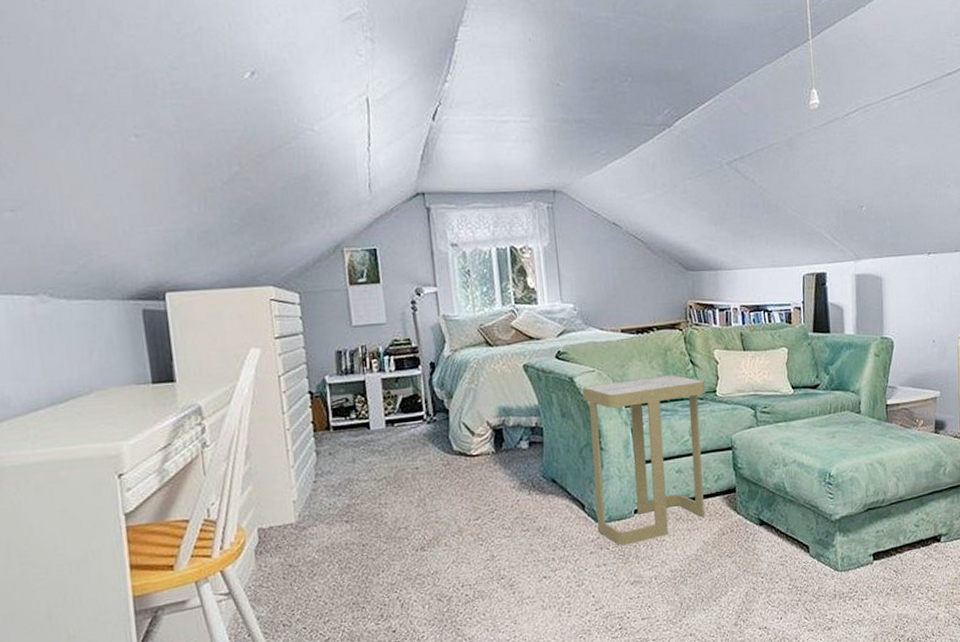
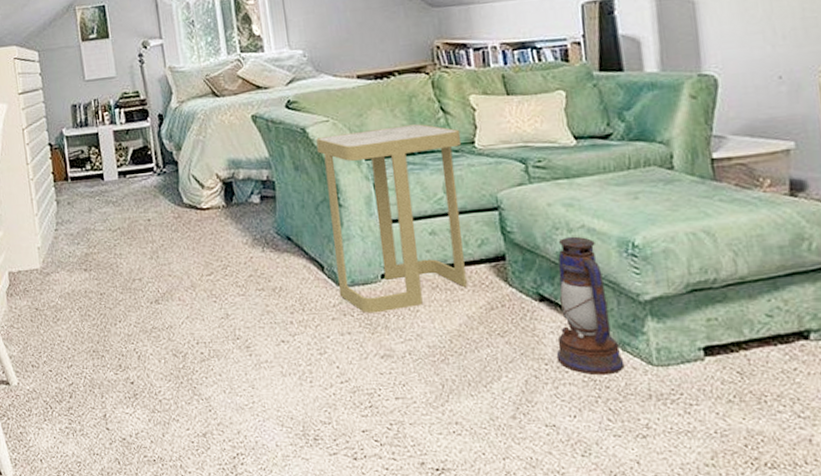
lantern: none [770,469,819,583] -> present [556,236,625,376]

